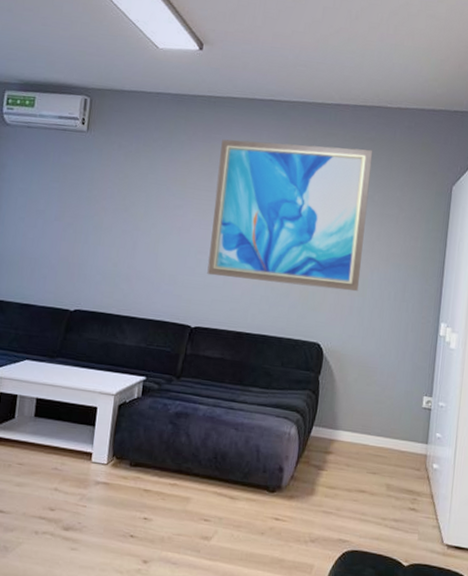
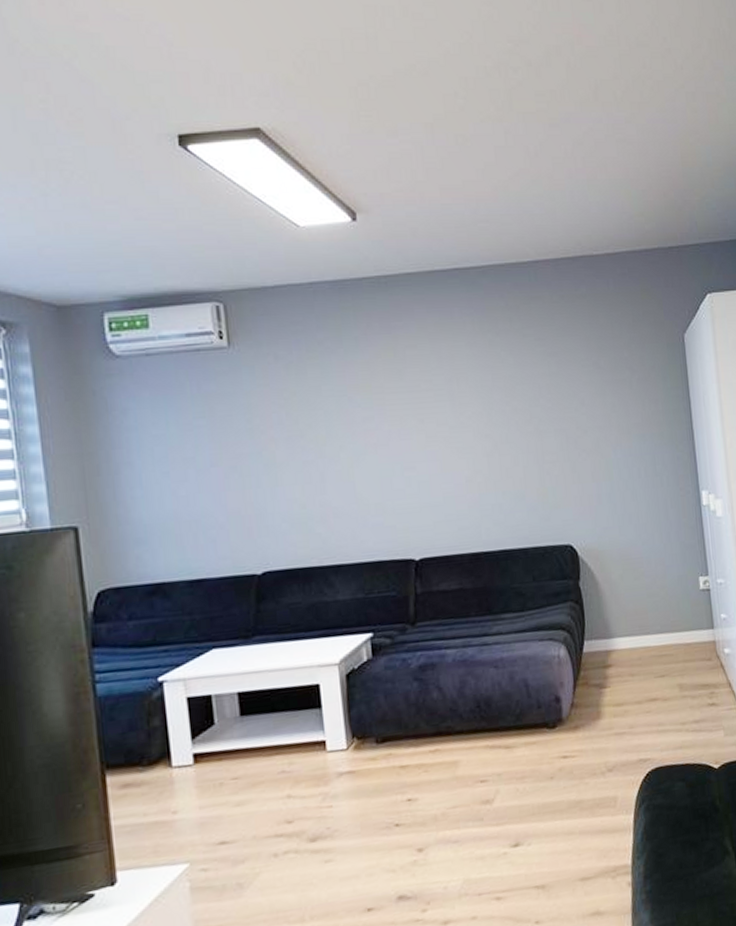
wall art: present [207,139,373,292] -> none [405,308,604,494]

